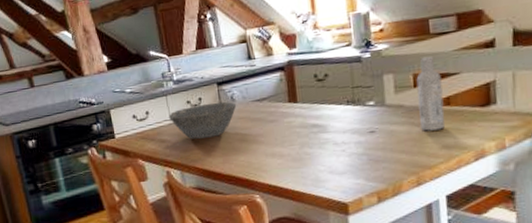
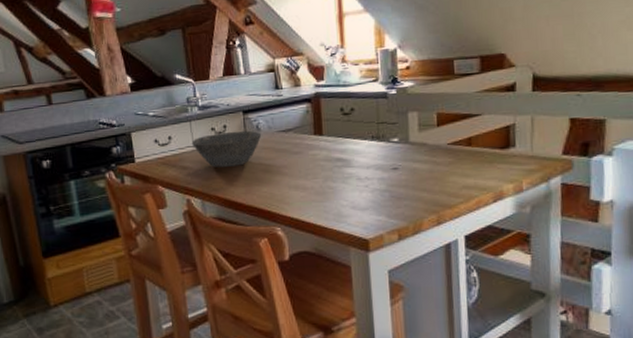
bottle: present [416,56,445,131] -> none [440,96,466,171]

